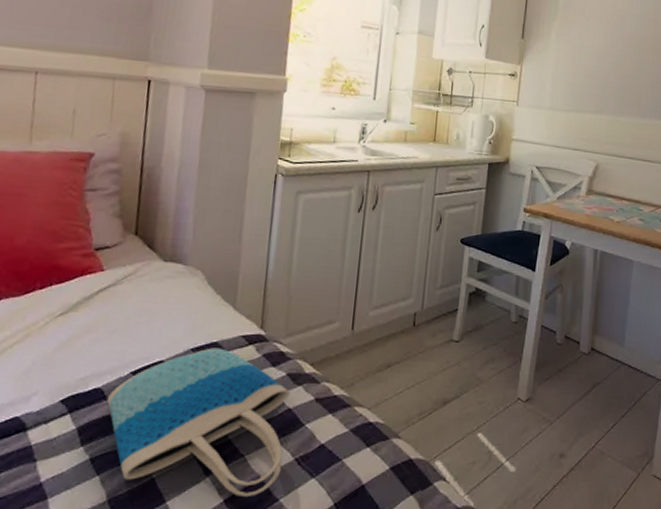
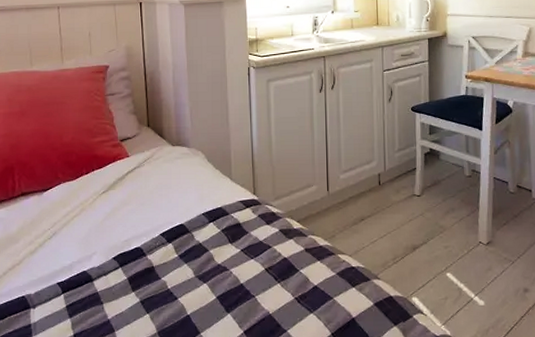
tote bag: present [106,348,291,498] -> none [146,212,286,330]

